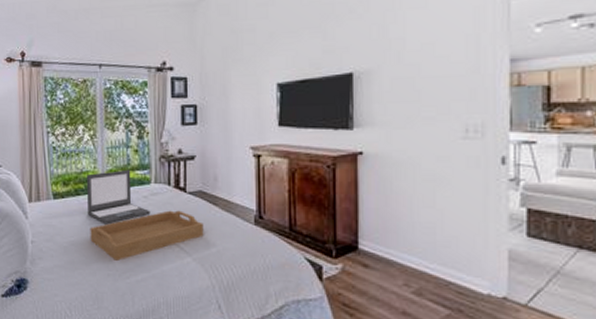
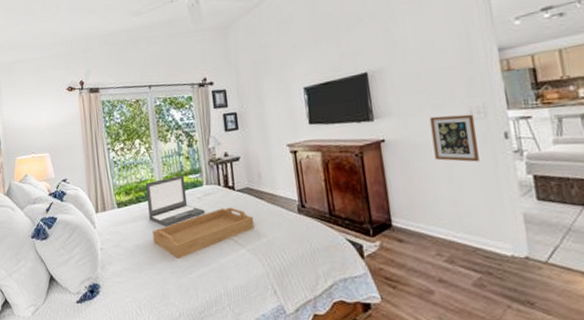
picture frame: none [417,131,470,187] -> present [429,114,479,162]

